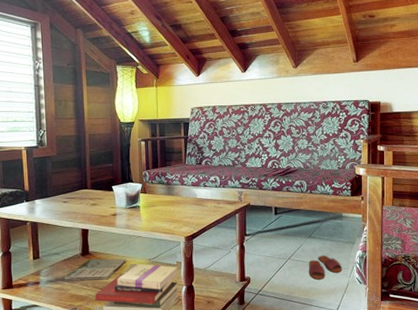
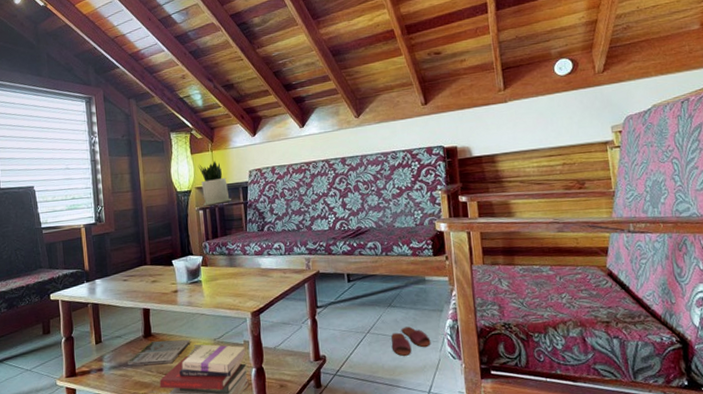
planter: none [142,95,174,138] -> present [198,160,232,206]

